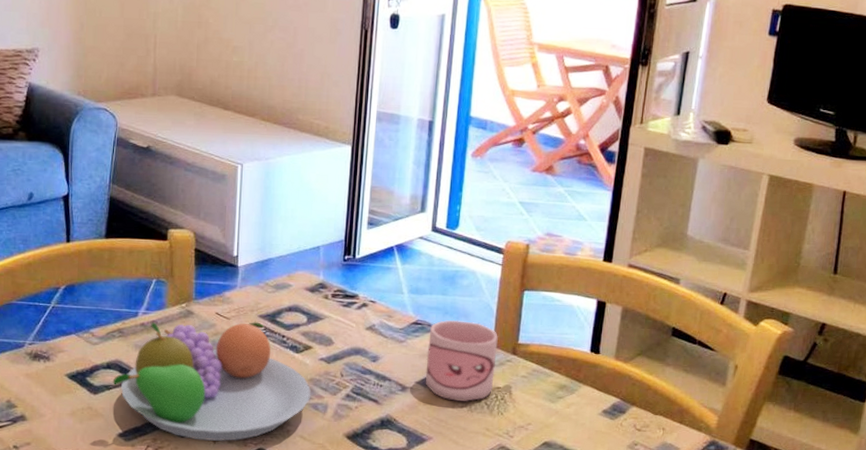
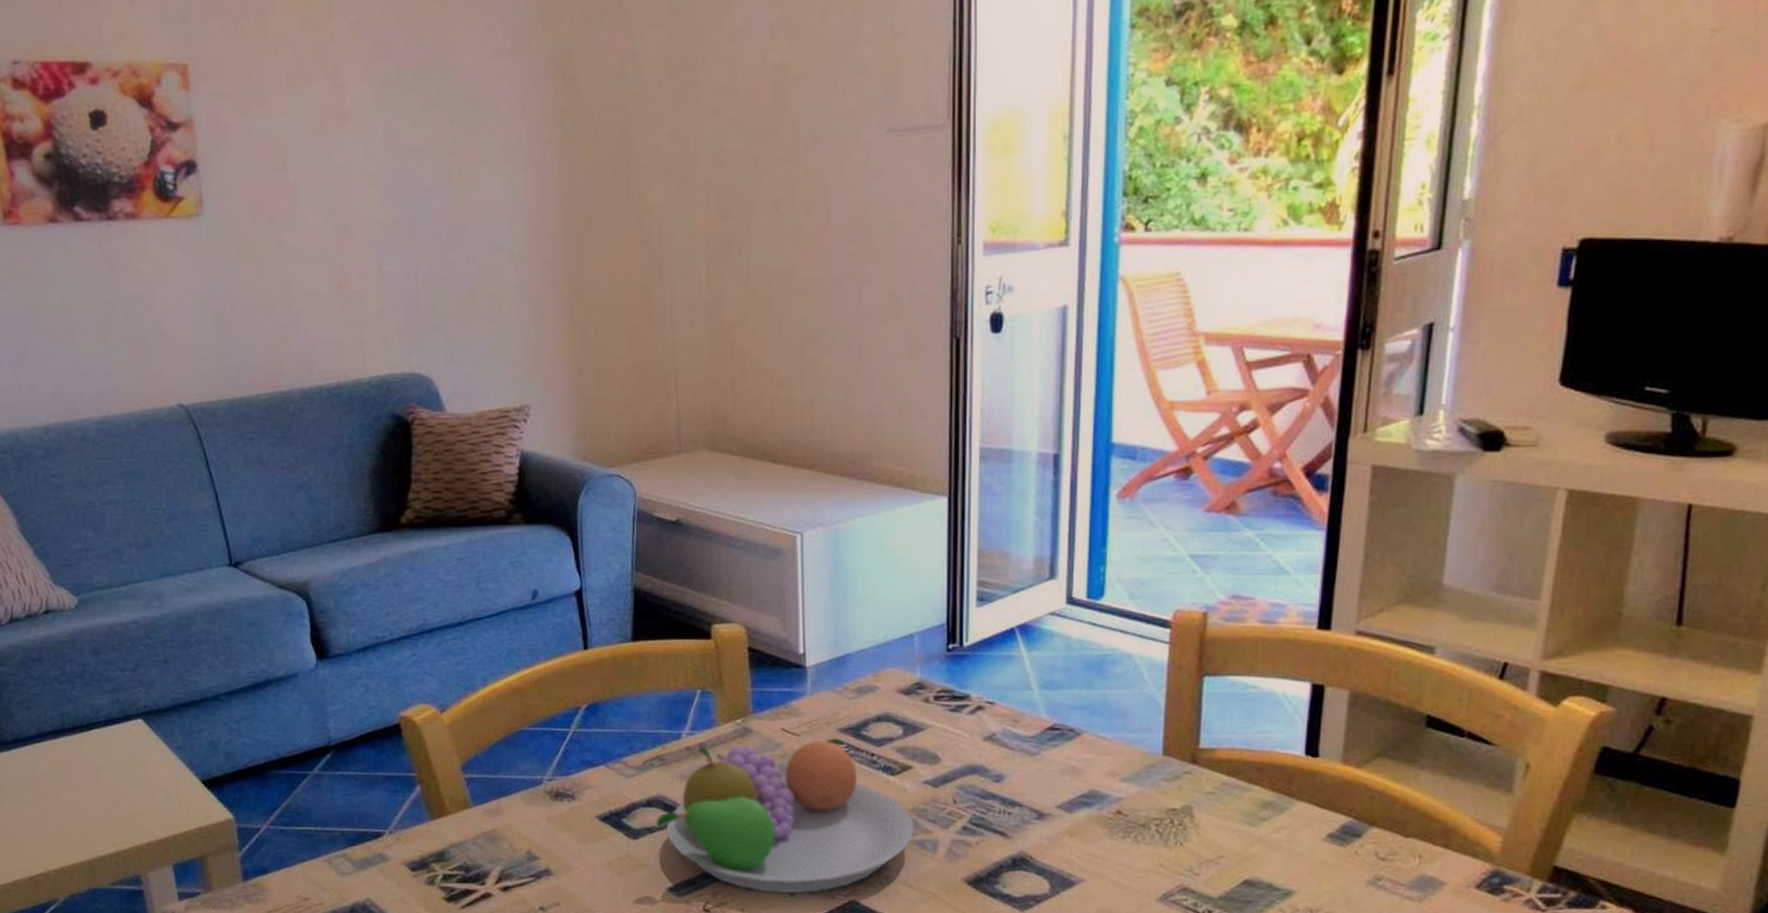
mug: present [425,319,498,401] -> none [1070,721,1170,830]

